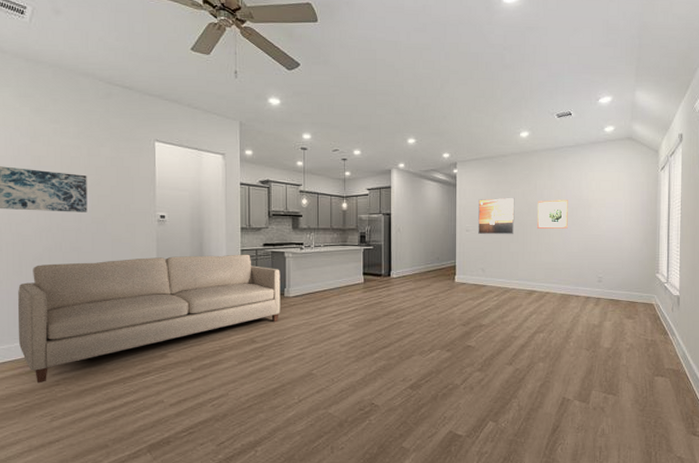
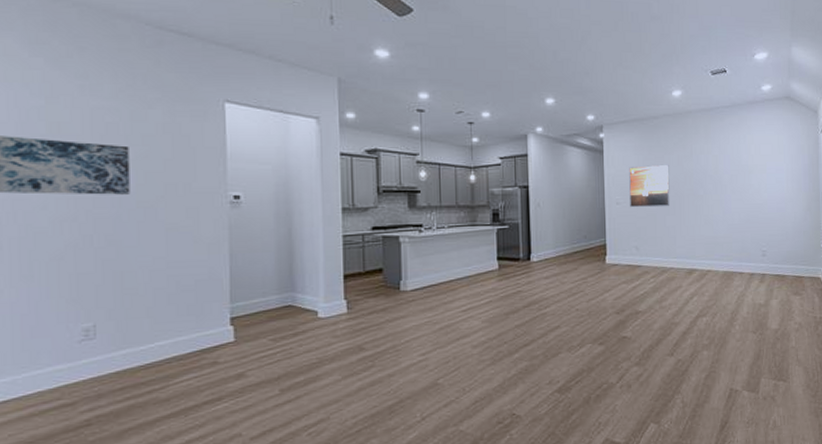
sofa: present [17,254,281,384] -> none [26,240,396,426]
wall art: present [536,200,568,229] -> none [694,166,728,199]

